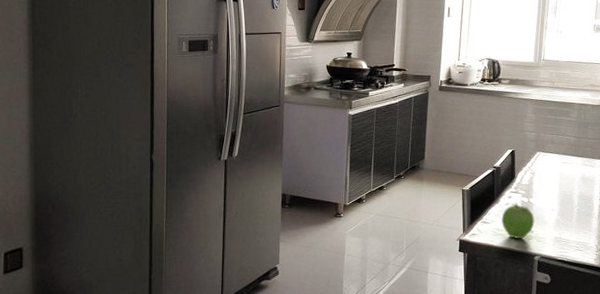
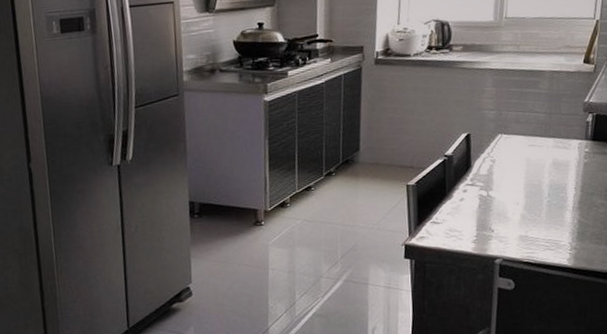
fruit: present [501,202,535,239] -> none [455,197,495,240]

